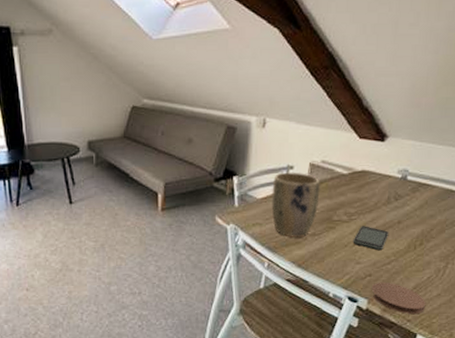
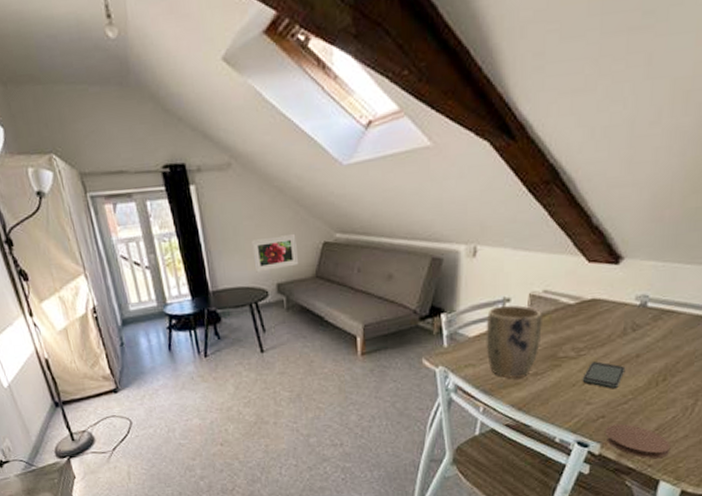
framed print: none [67,96,108,130] -> present [252,233,298,273]

